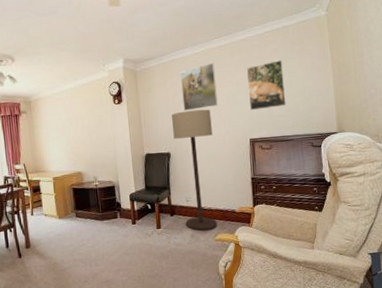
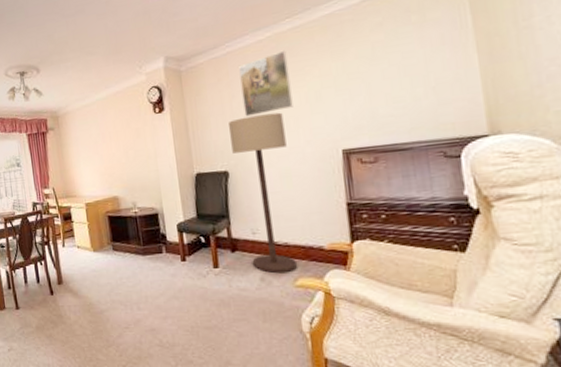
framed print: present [246,60,287,111] -> none [334,37,400,111]

